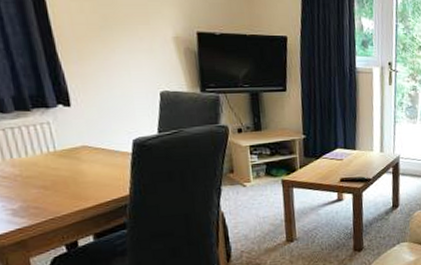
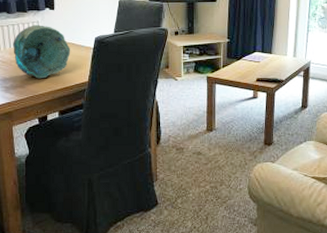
decorative bowl: none [15,126,102,196] -> present [13,25,71,79]

